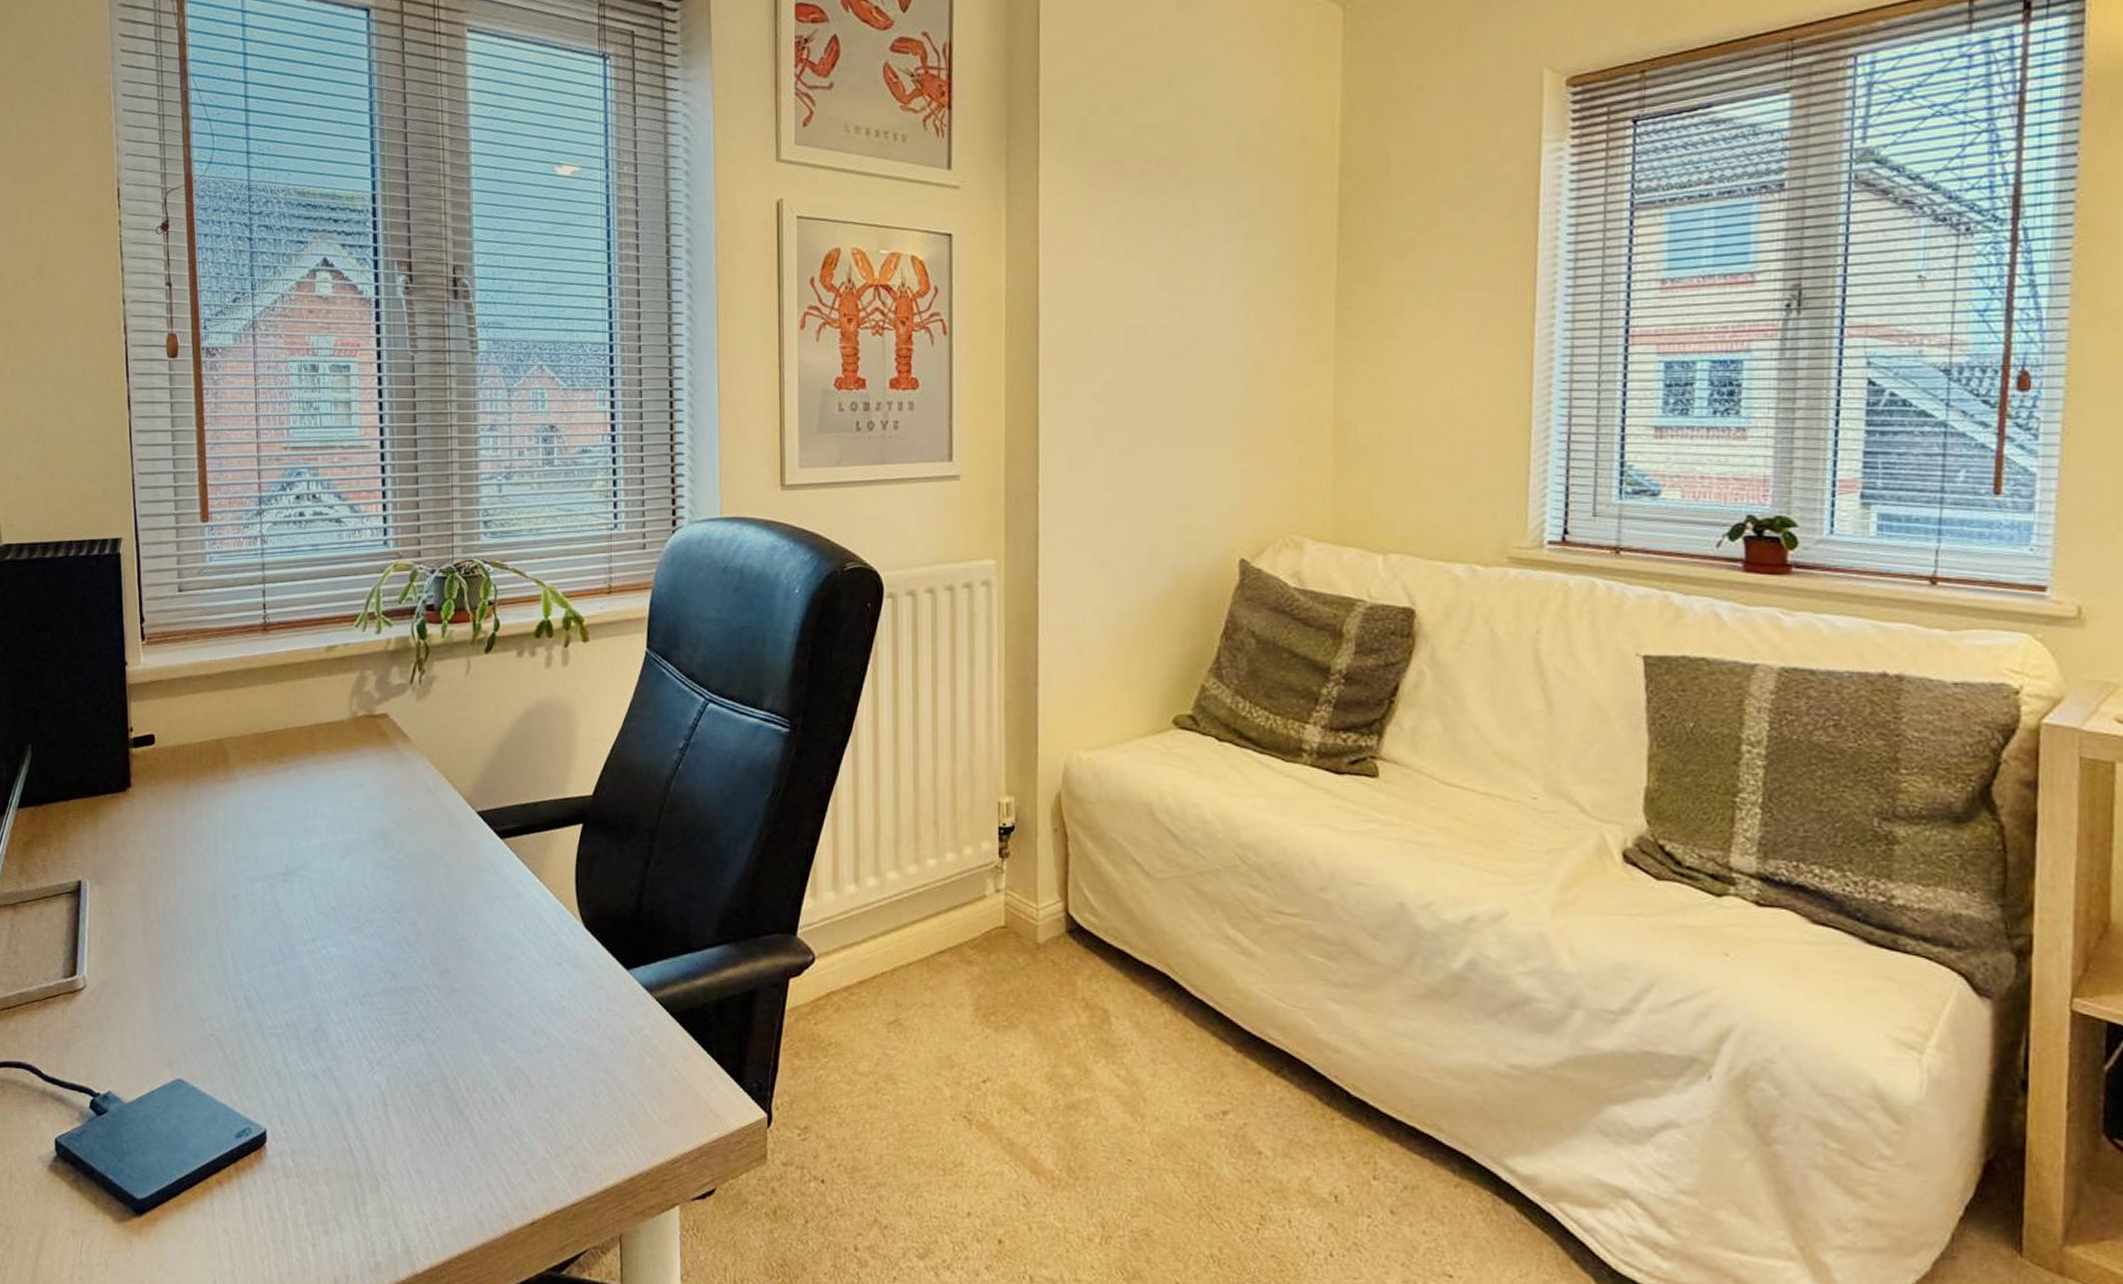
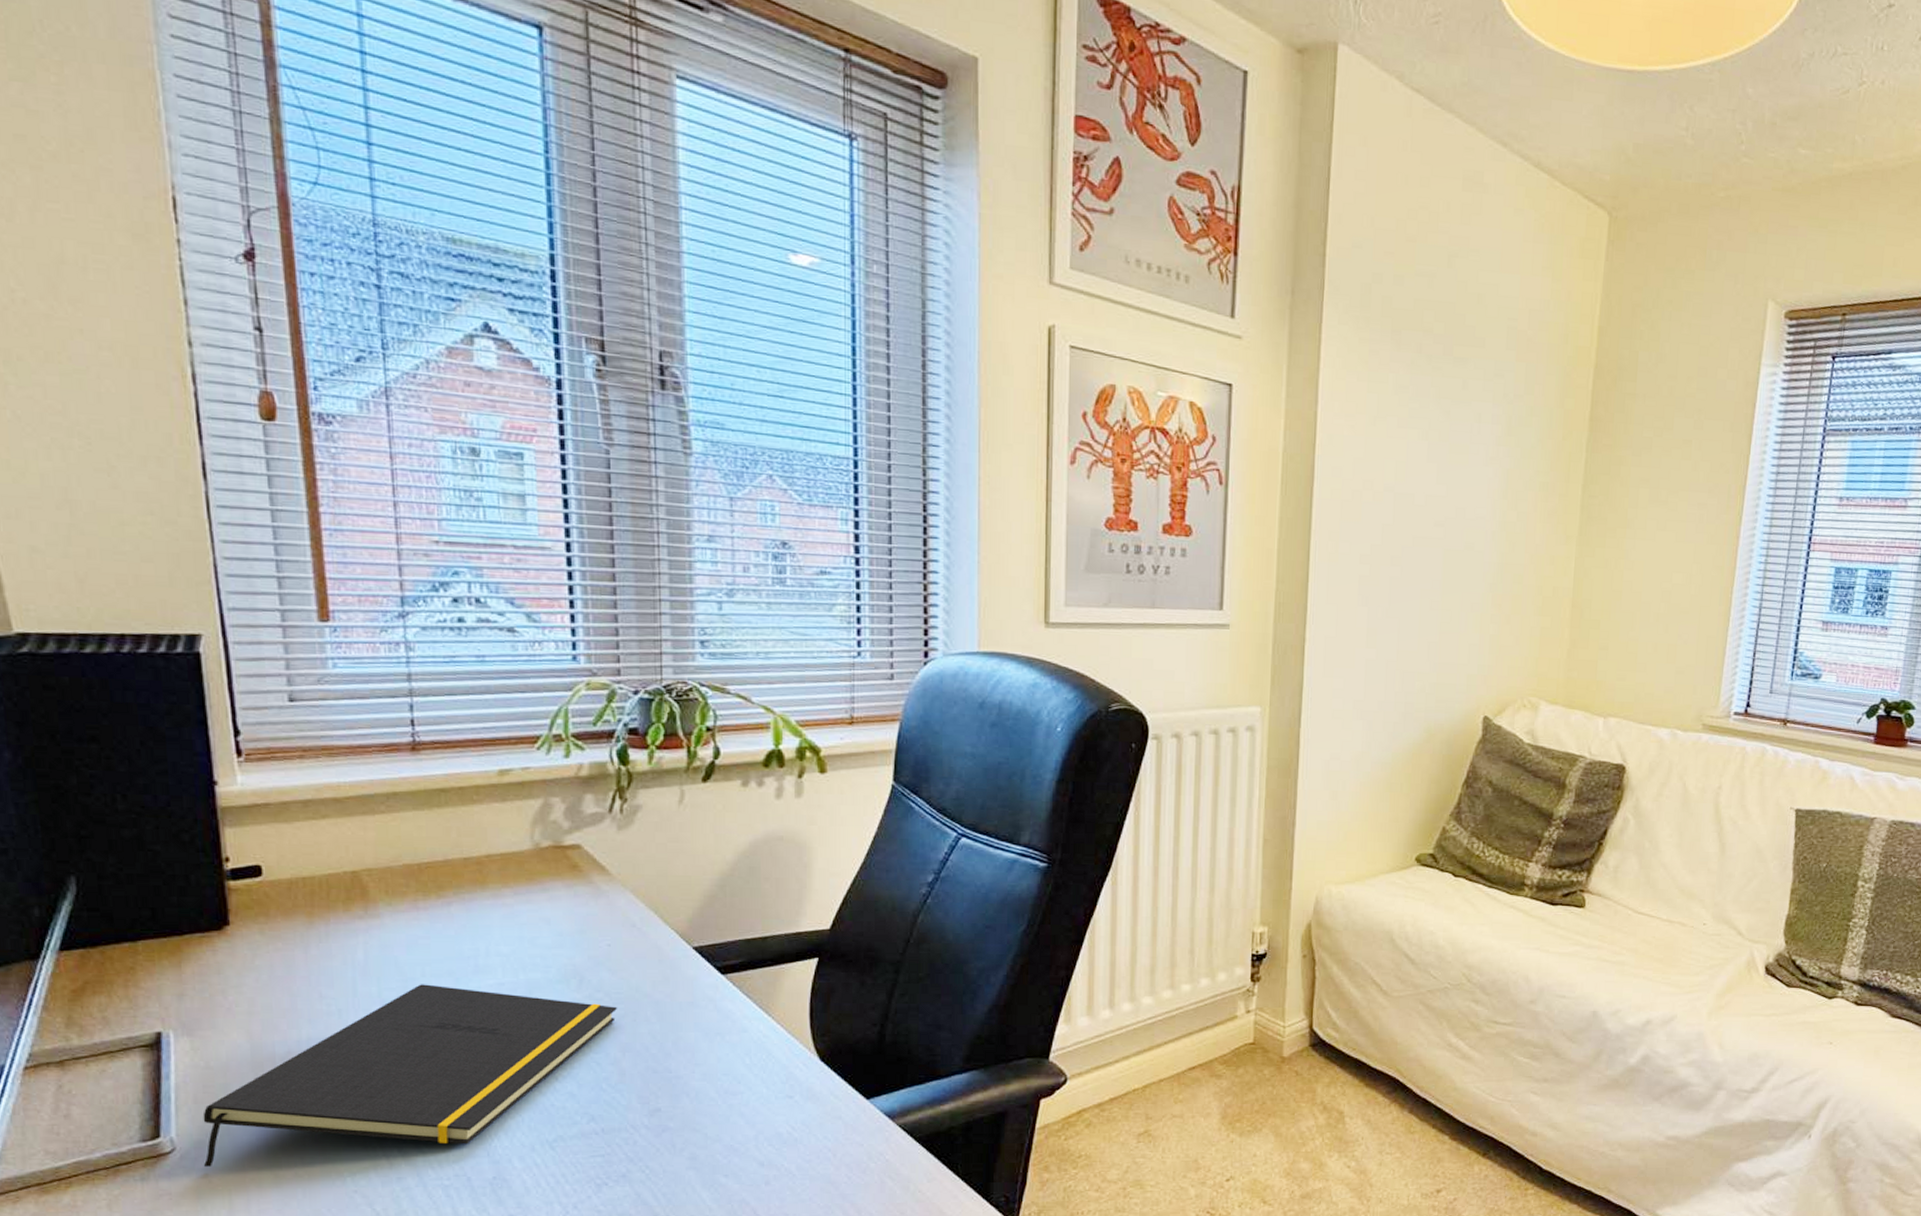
notepad: none [104,842,415,1004] -> present [203,984,617,1167]

